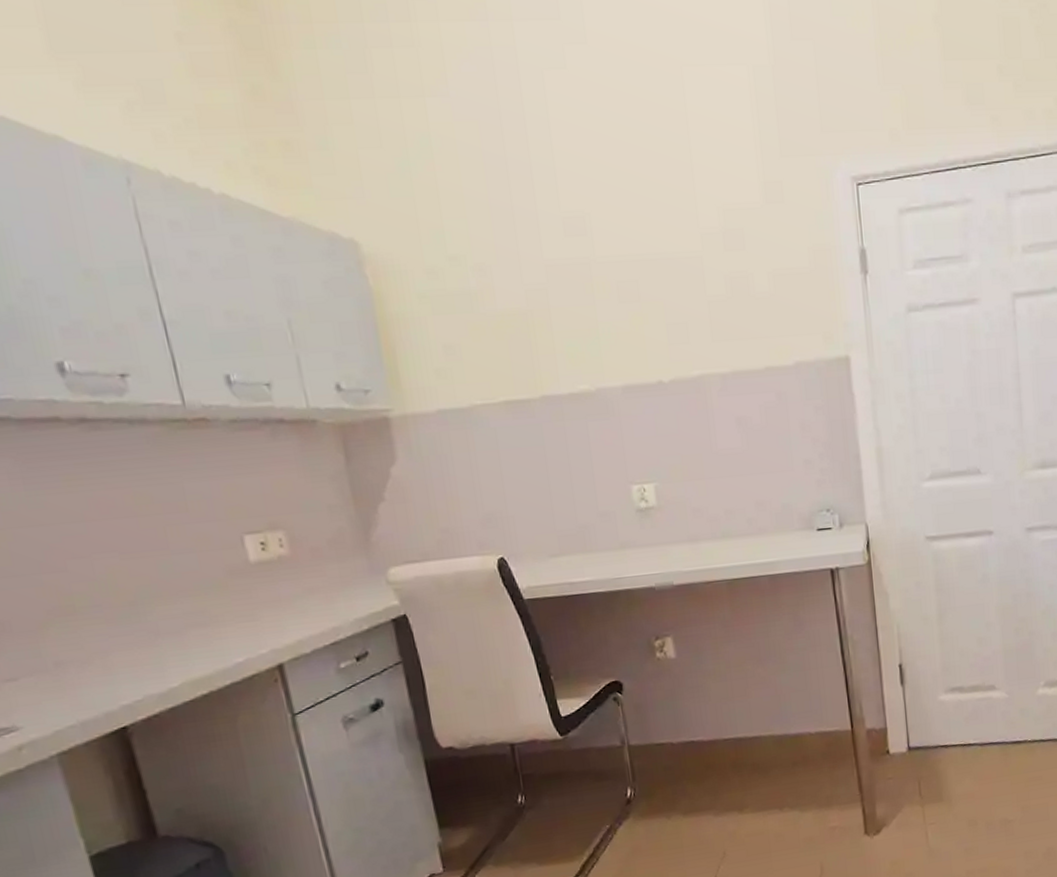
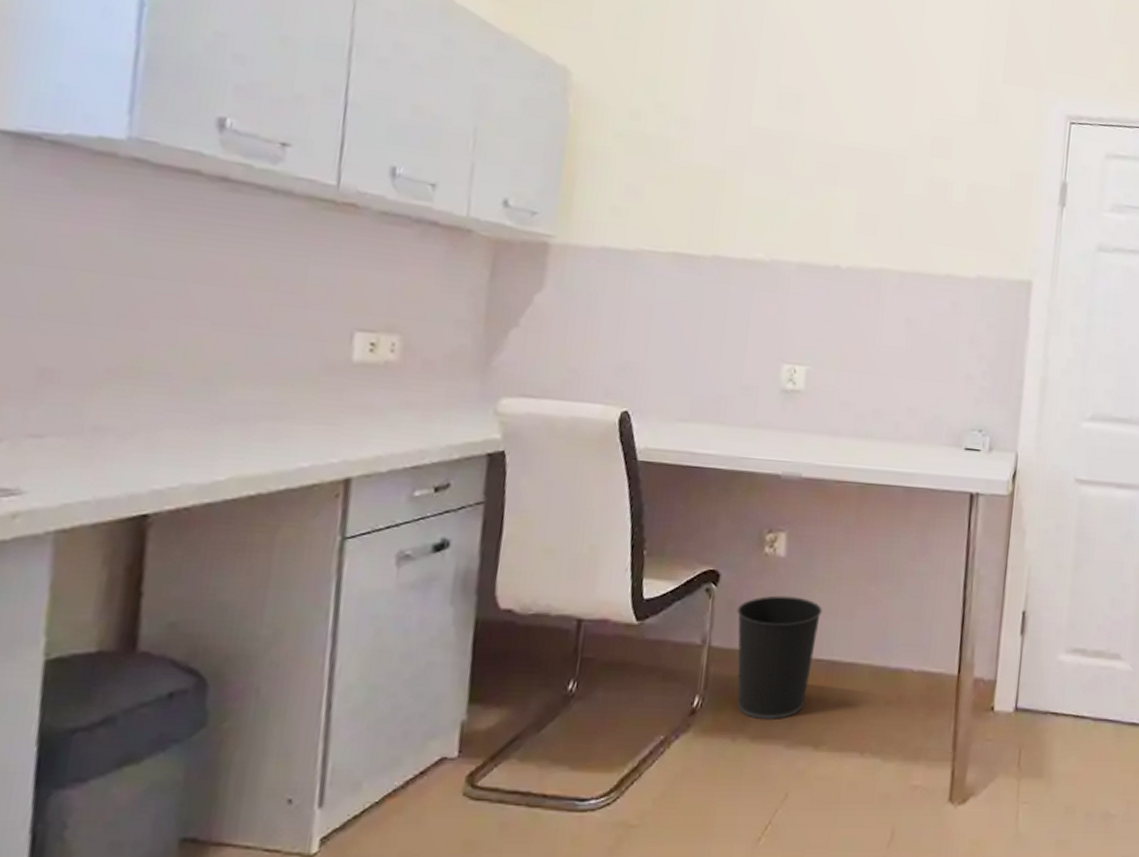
wastebasket: none [644,690,723,798] -> present [736,595,823,719]

